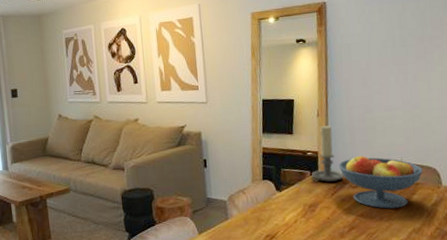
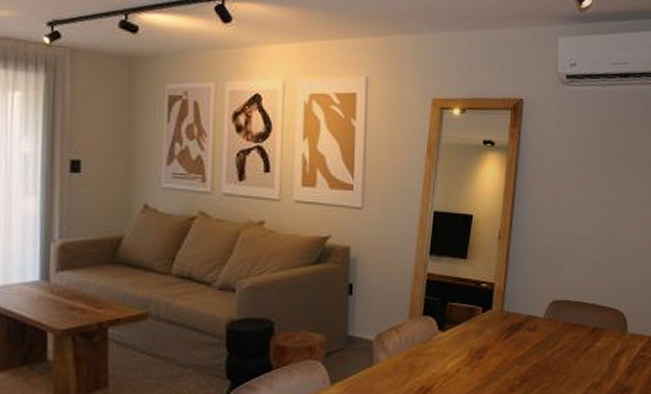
candle holder: present [311,125,344,183] -> none [483,250,521,323]
fruit bowl: present [338,155,423,209] -> none [516,291,609,358]

